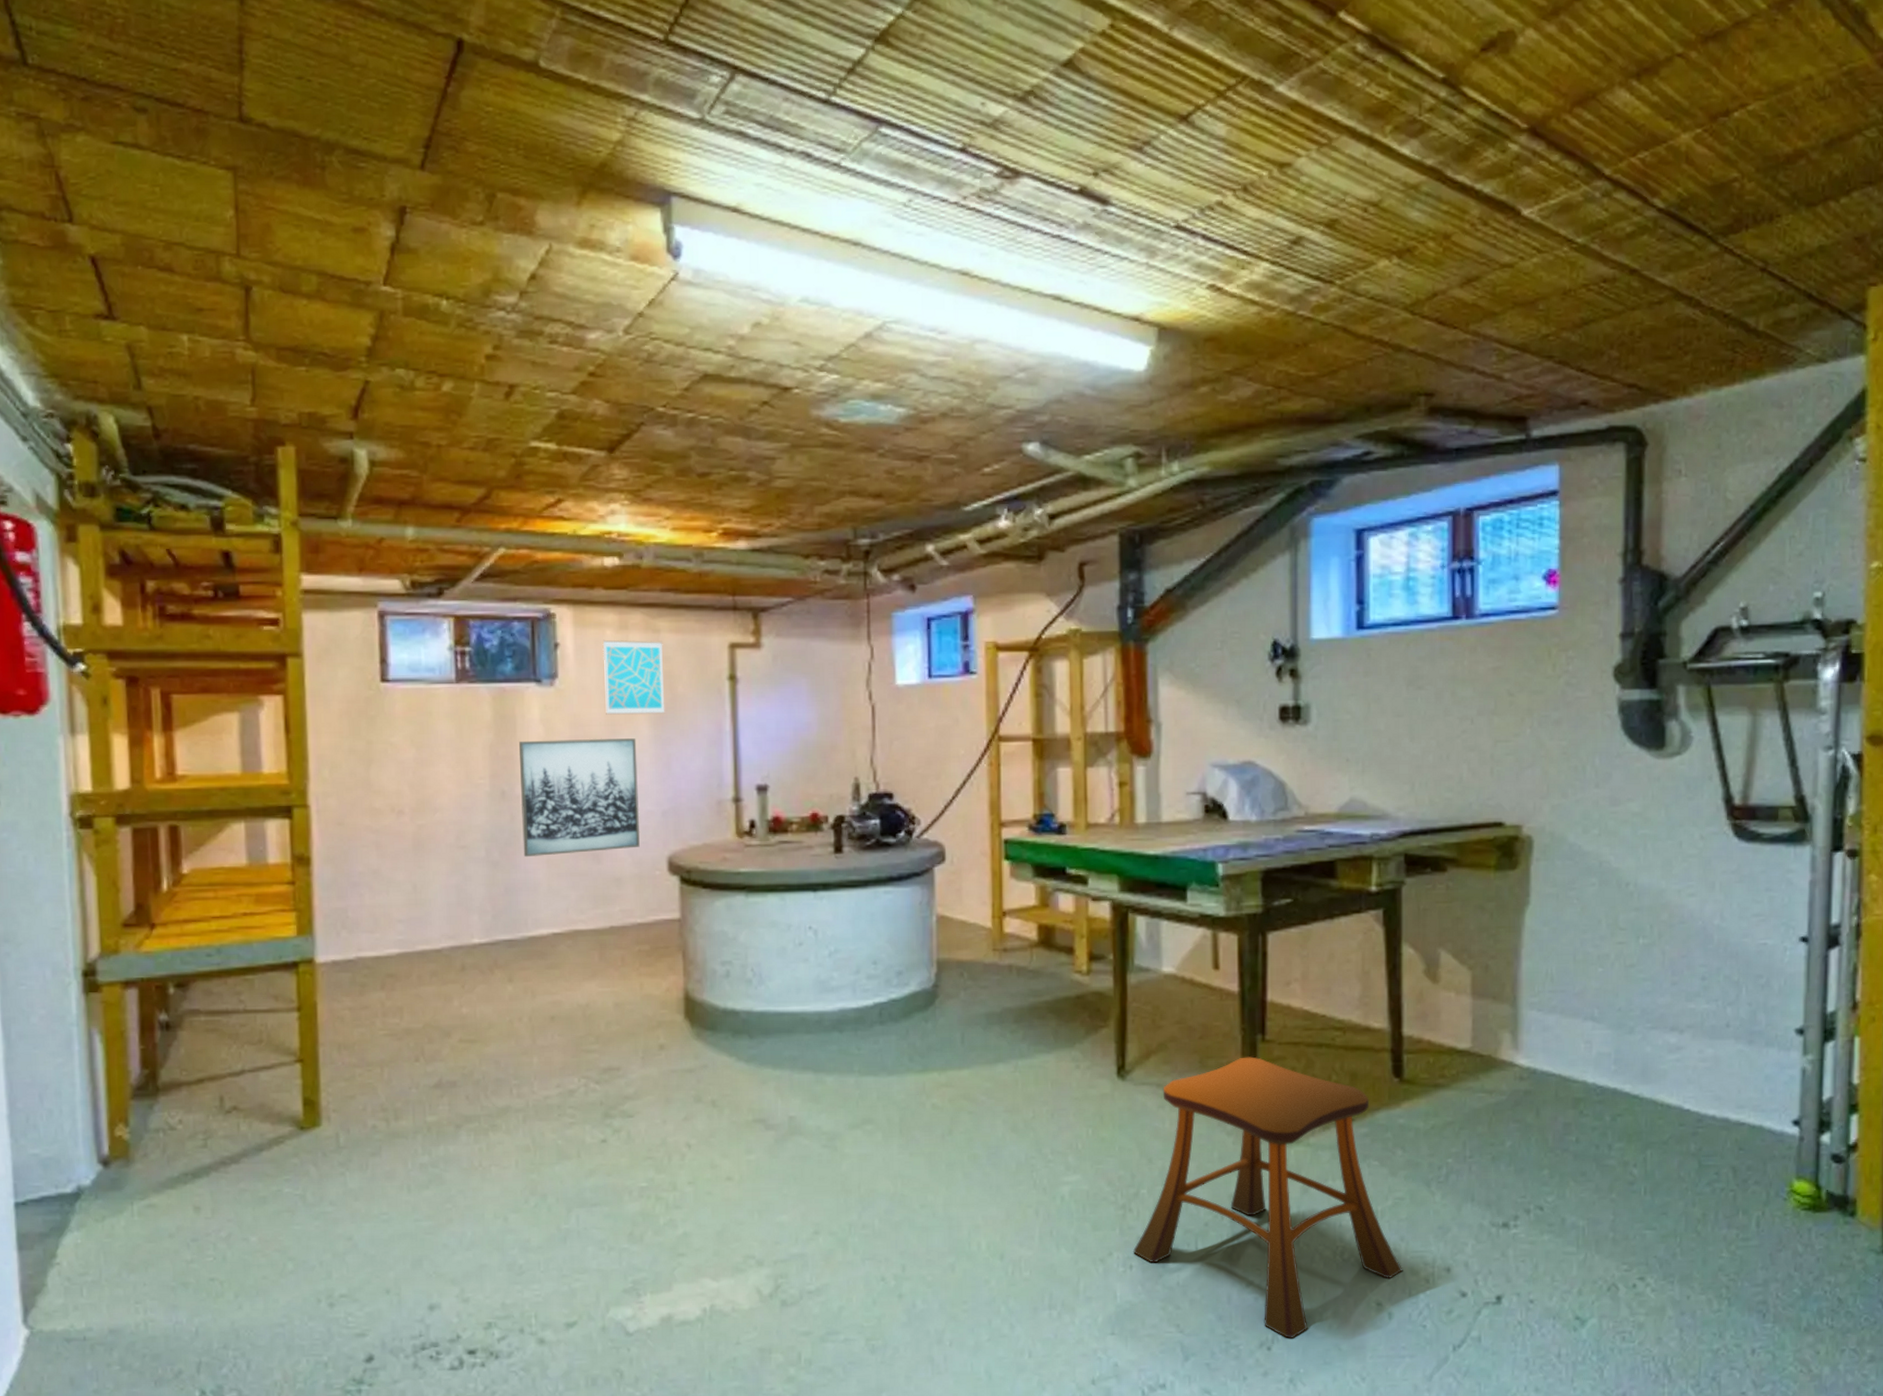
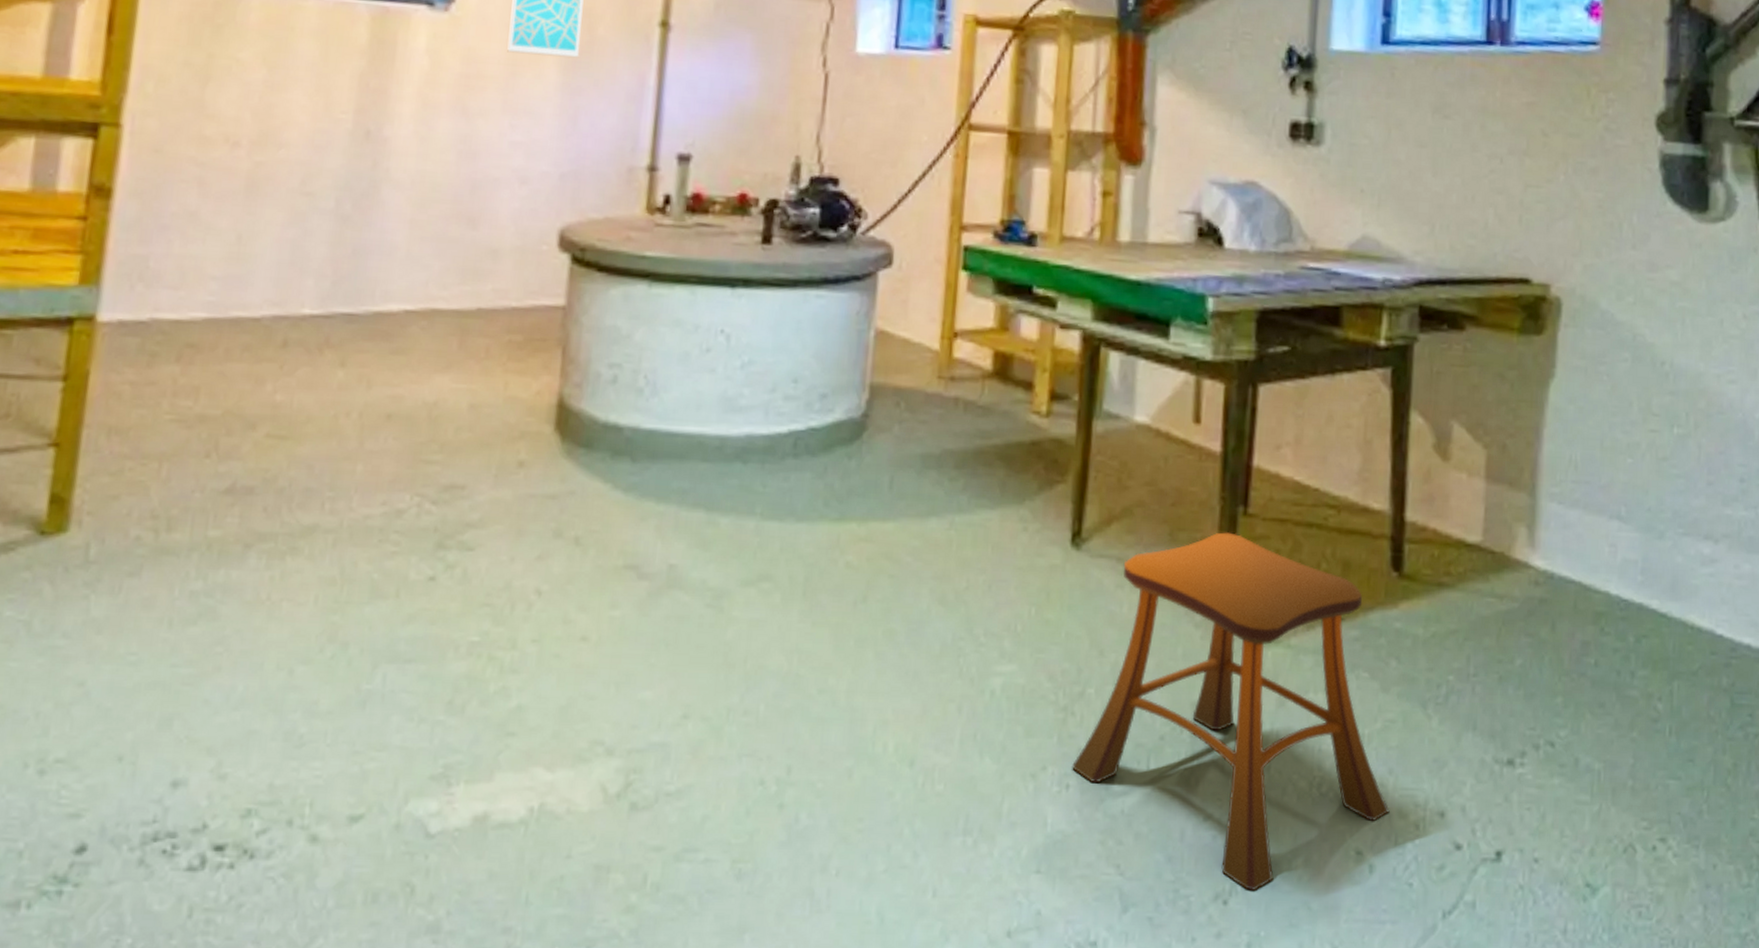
wall art: present [519,738,640,858] -> none [382,72,540,215]

